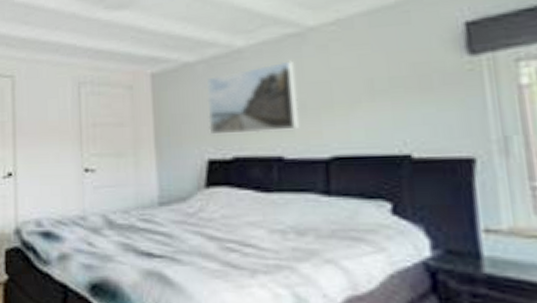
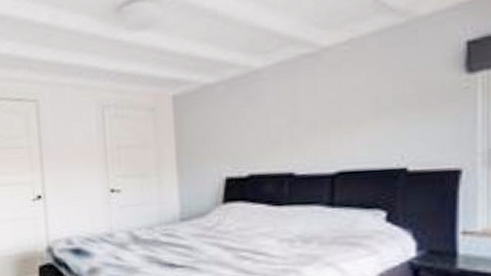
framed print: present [206,61,299,135] -> none [225,81,309,154]

